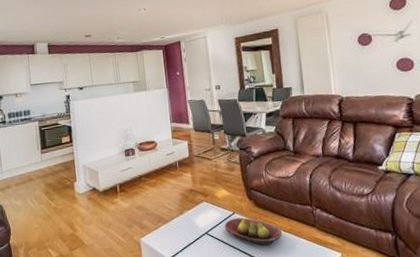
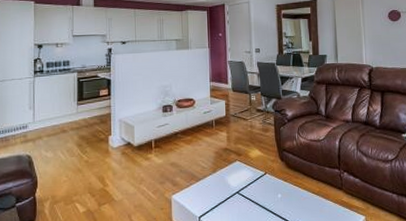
fruit bowl: present [224,217,283,246] -> none [255,178,311,207]

